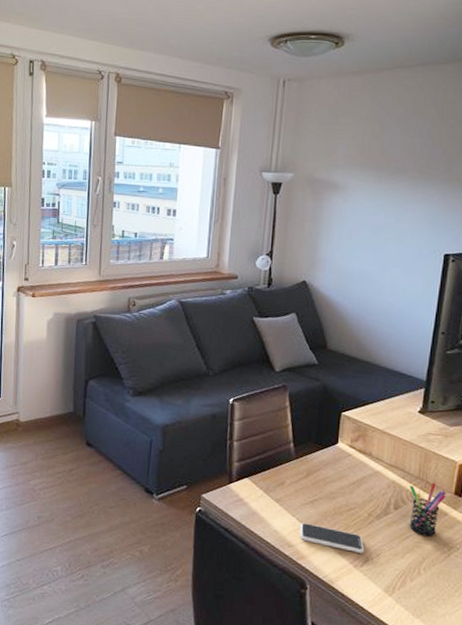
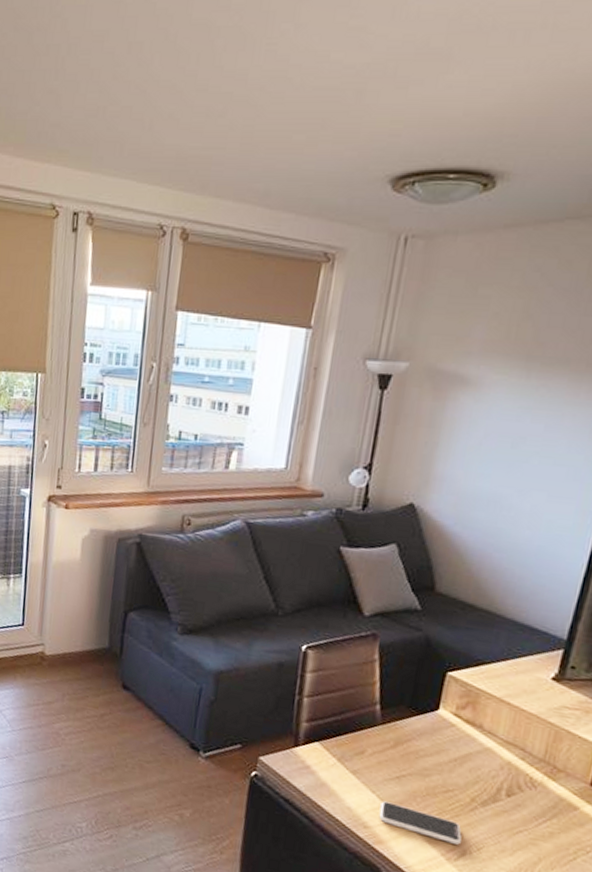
pen holder: present [409,482,446,537] -> none [524,767,580,834]

